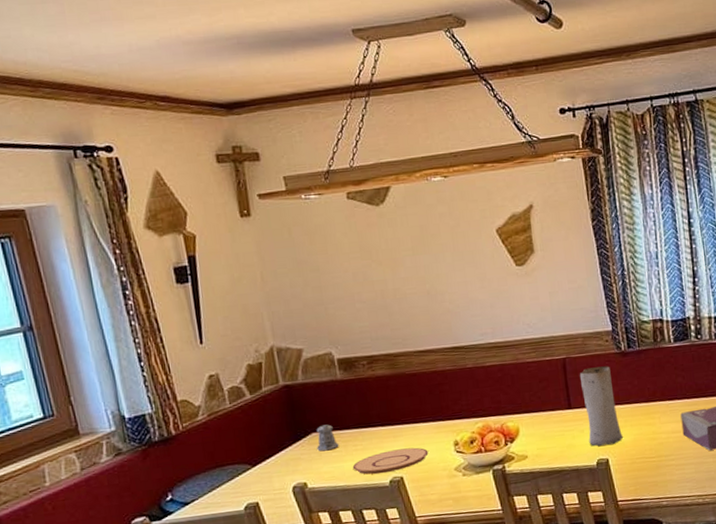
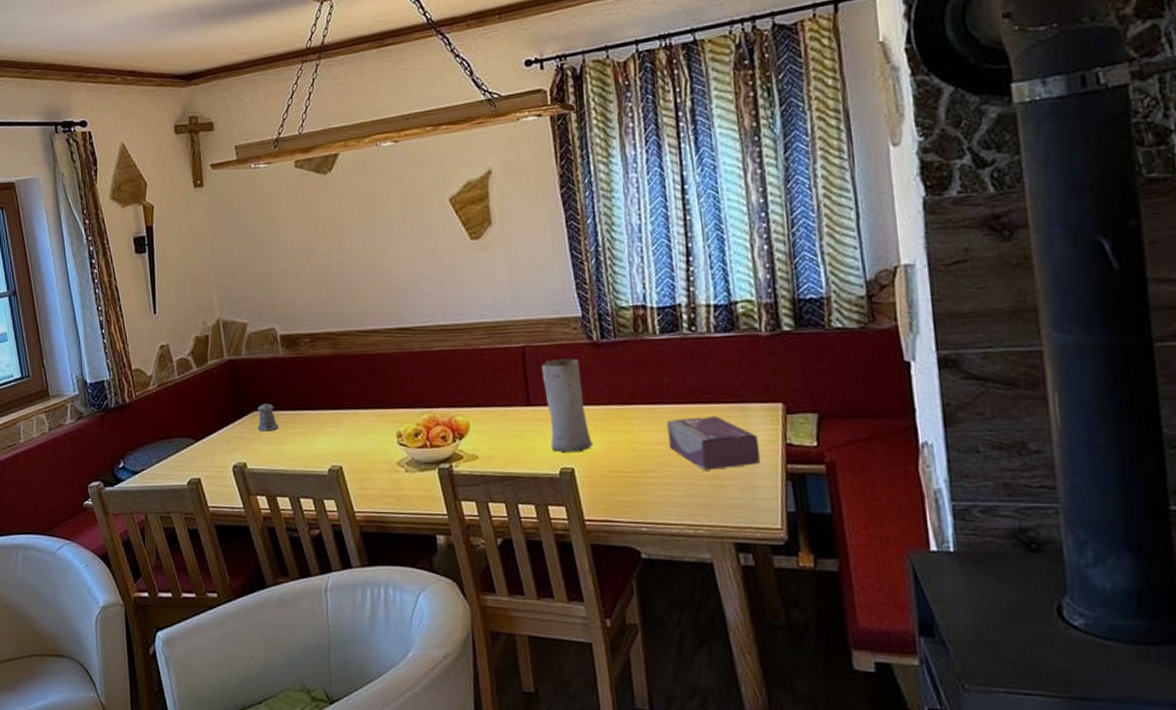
plate: present [352,447,429,475] -> none [291,435,370,461]

